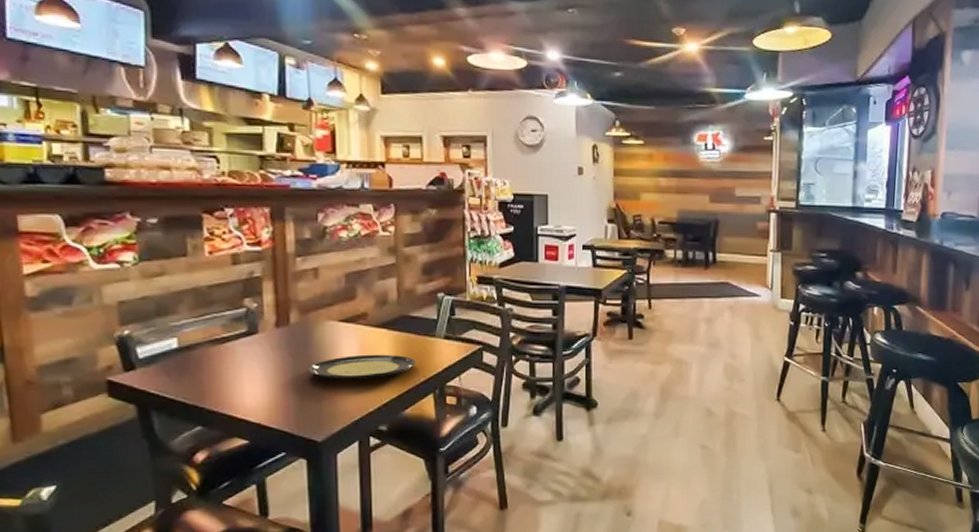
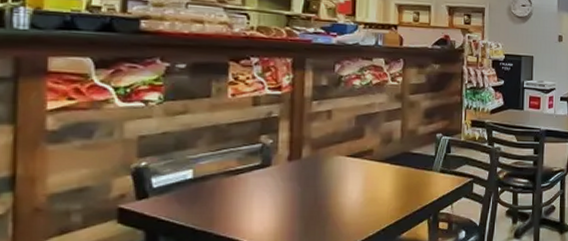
plate: present [307,354,417,380] -> none [314,185,414,208]

